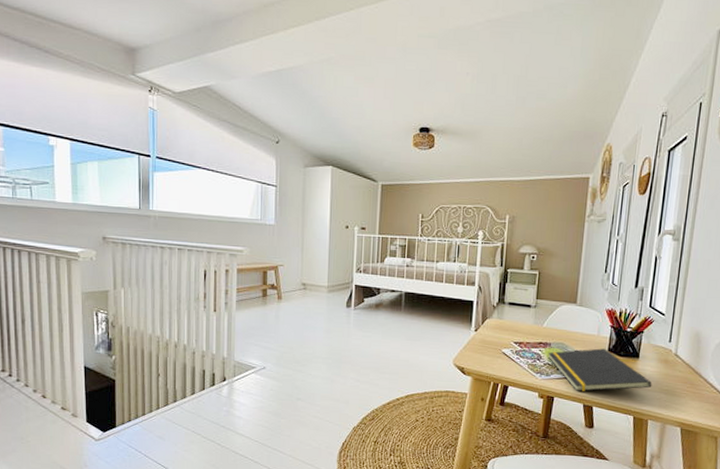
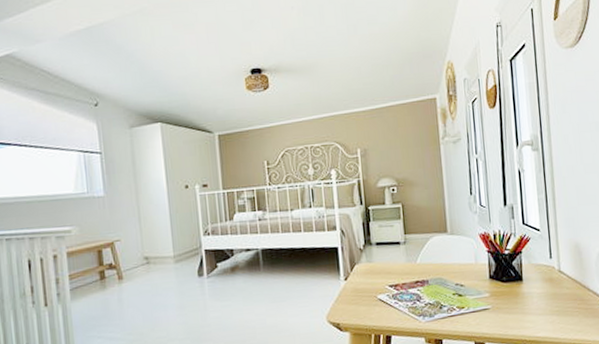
notepad: present [548,348,652,391] -> none [427,276,542,328]

